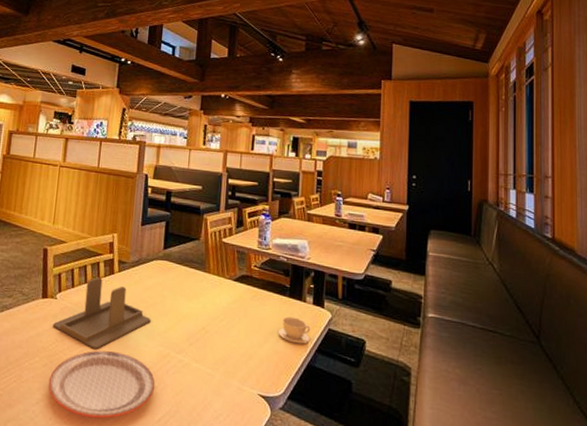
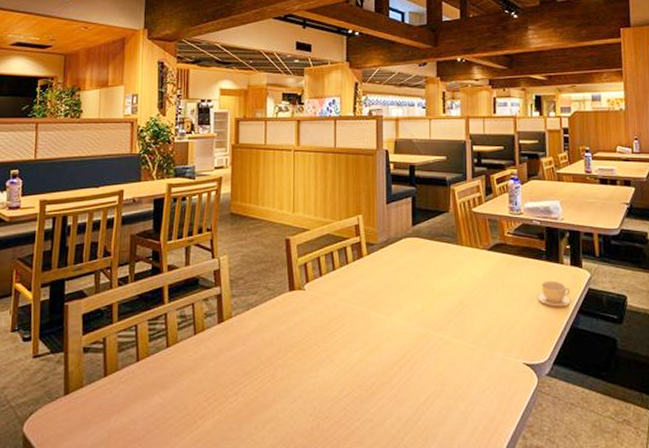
plate: present [48,350,156,419] -> none [305,338,417,408]
napkin holder: present [53,277,151,349] -> none [304,262,406,337]

